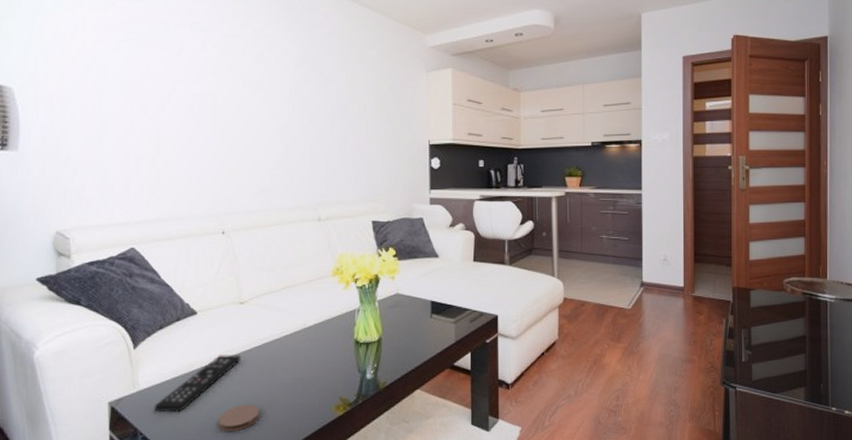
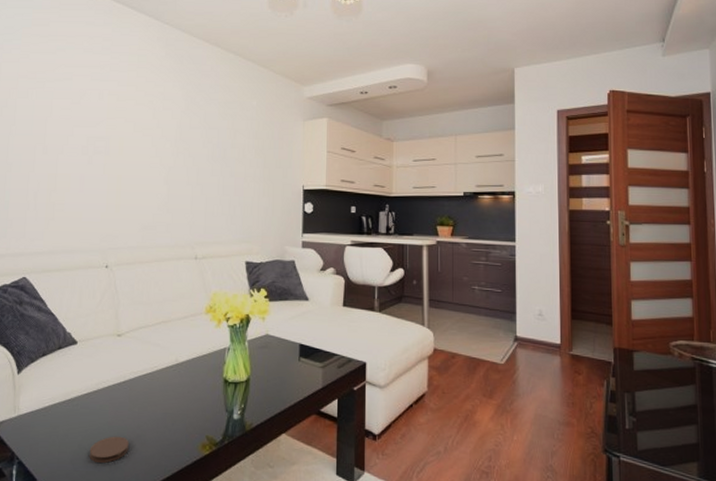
remote control: present [154,355,241,413] -> none [31,385,115,439]

